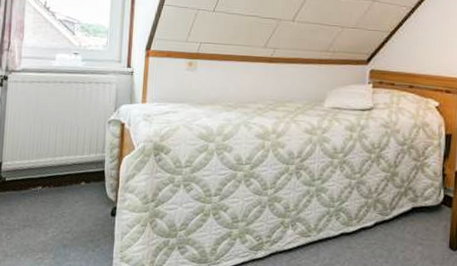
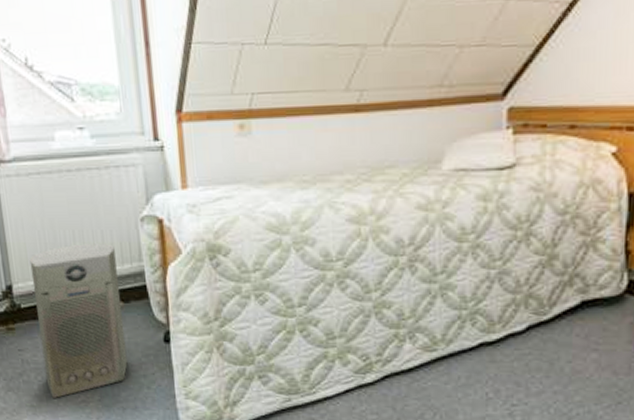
air purifier: none [14,136,85,254] -> present [29,244,128,398]

